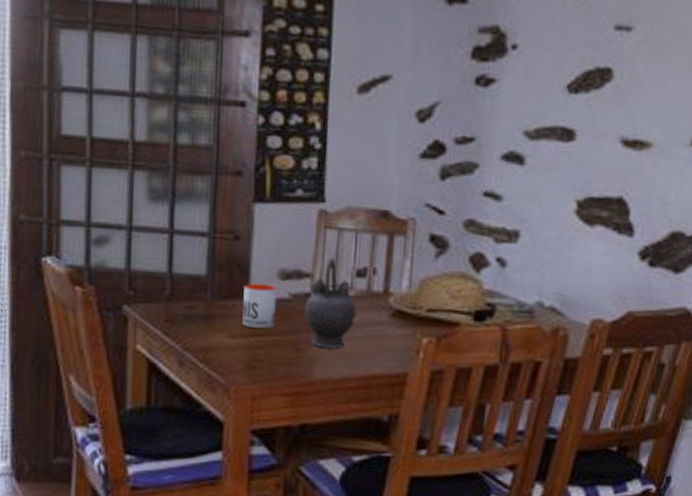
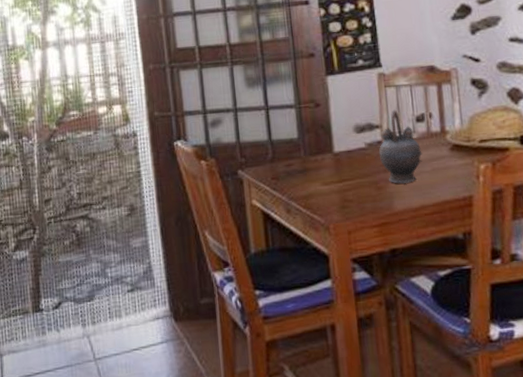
mug: present [242,283,277,328] -> none [328,138,357,175]

